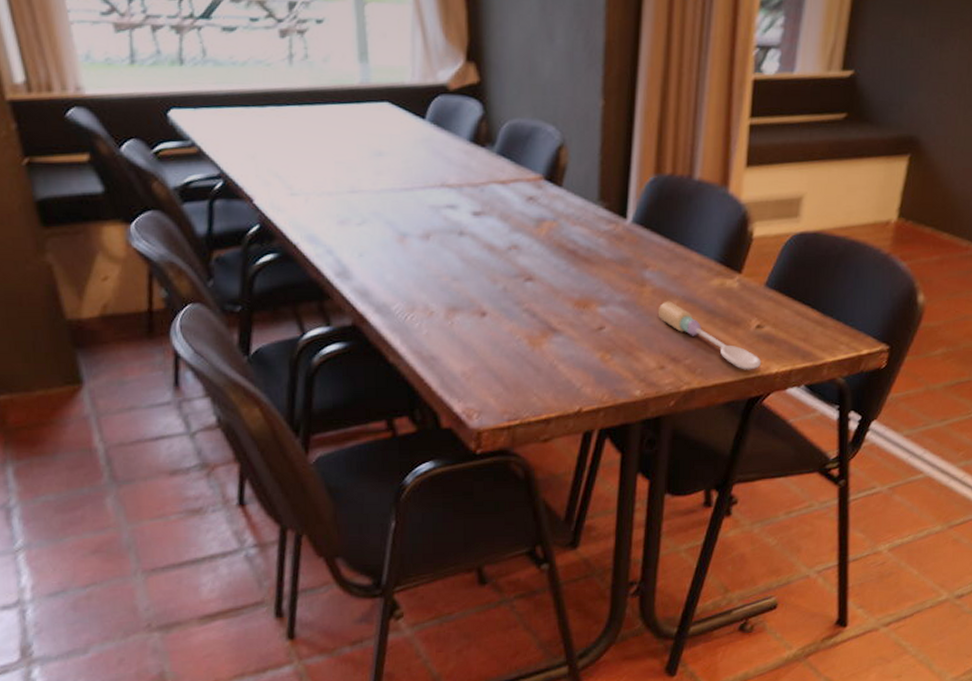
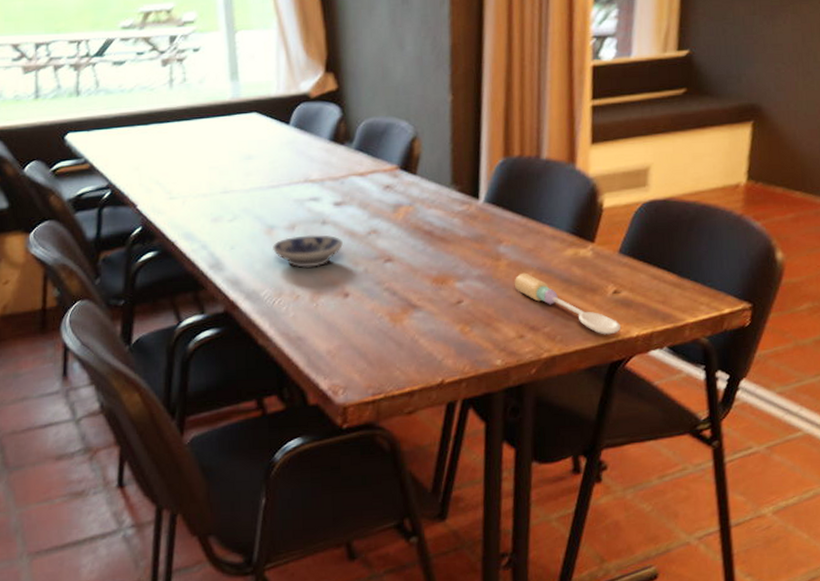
bowl: none [405,246,481,282] -> present [273,235,343,268]

